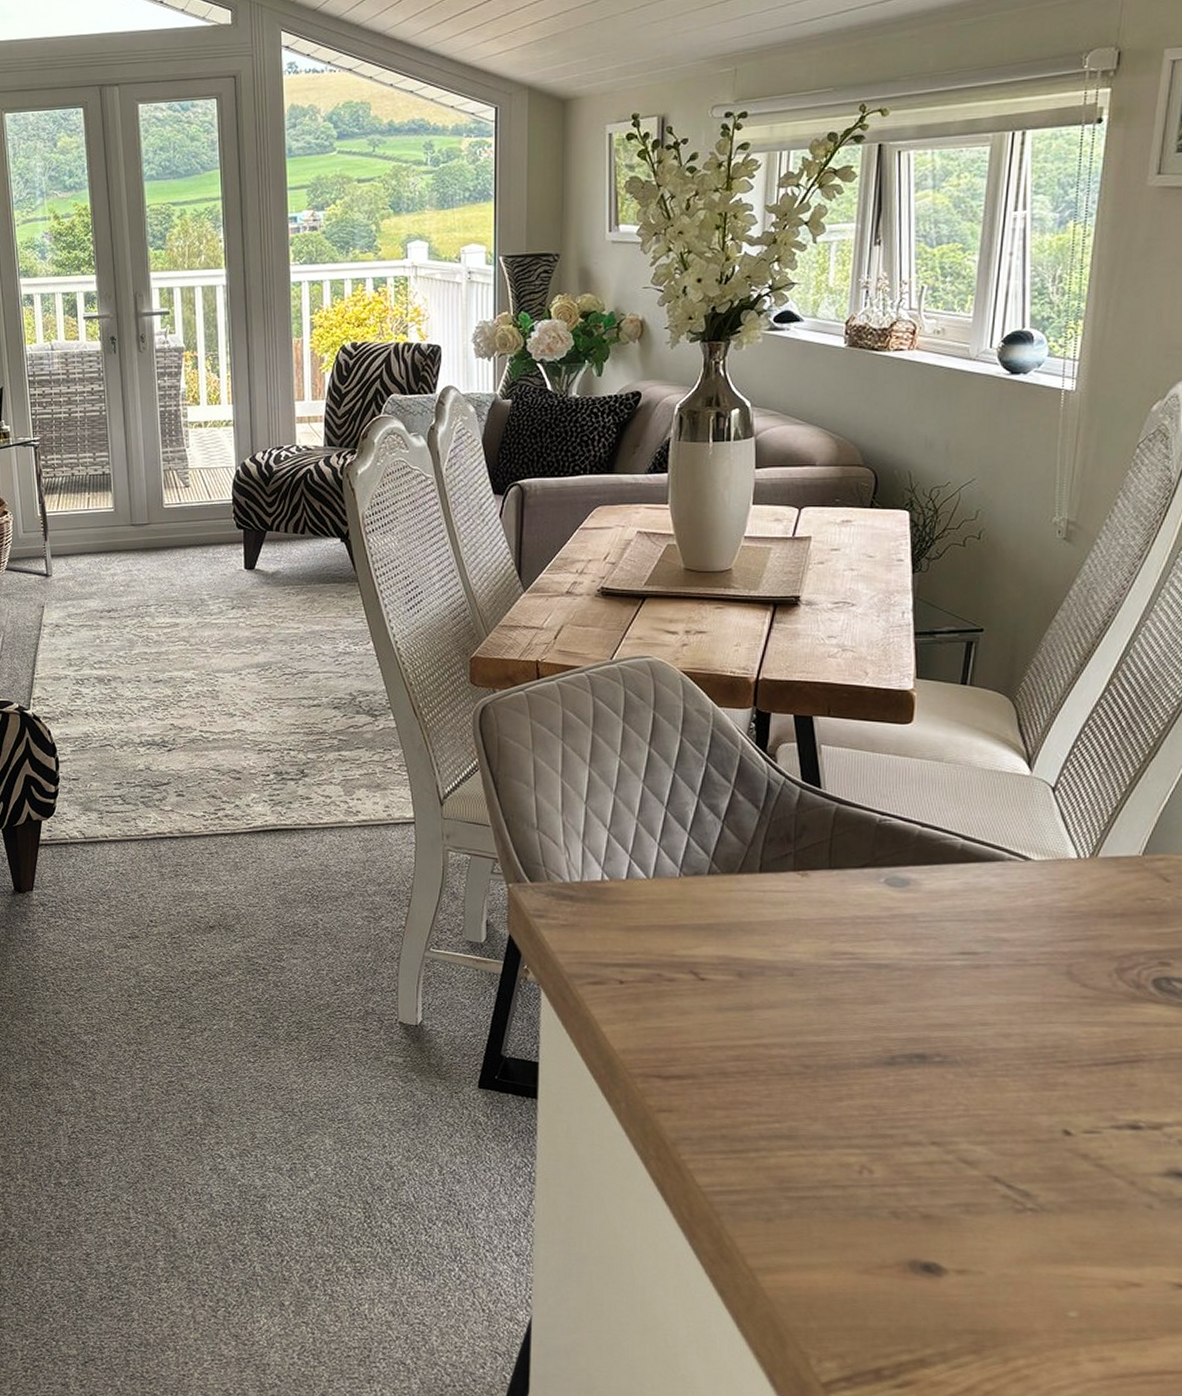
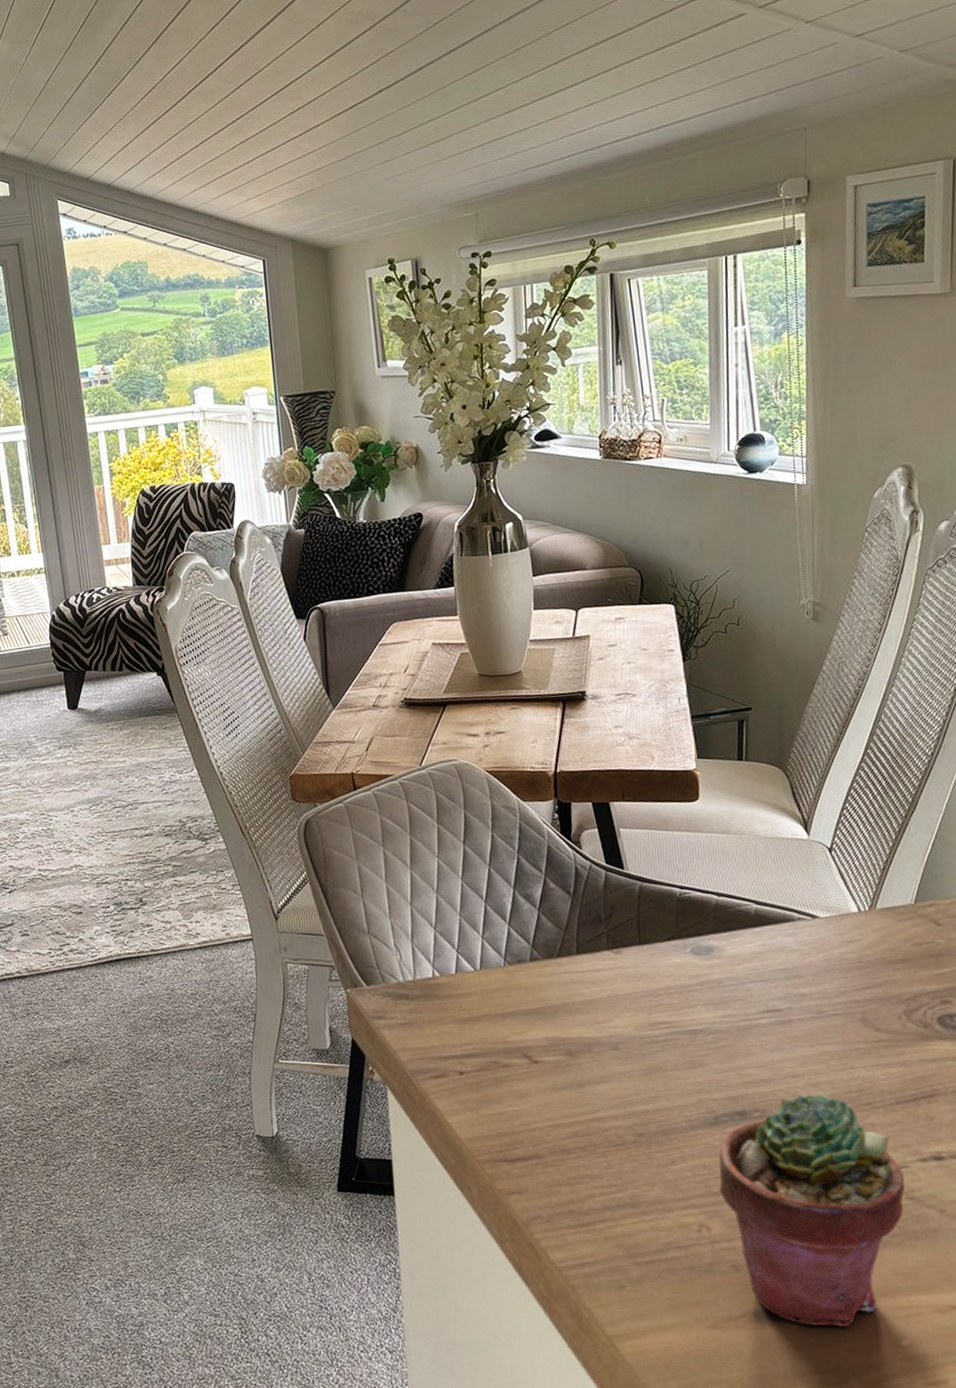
potted succulent: none [886,1044,1095,1291] -> present [718,1094,905,1328]

